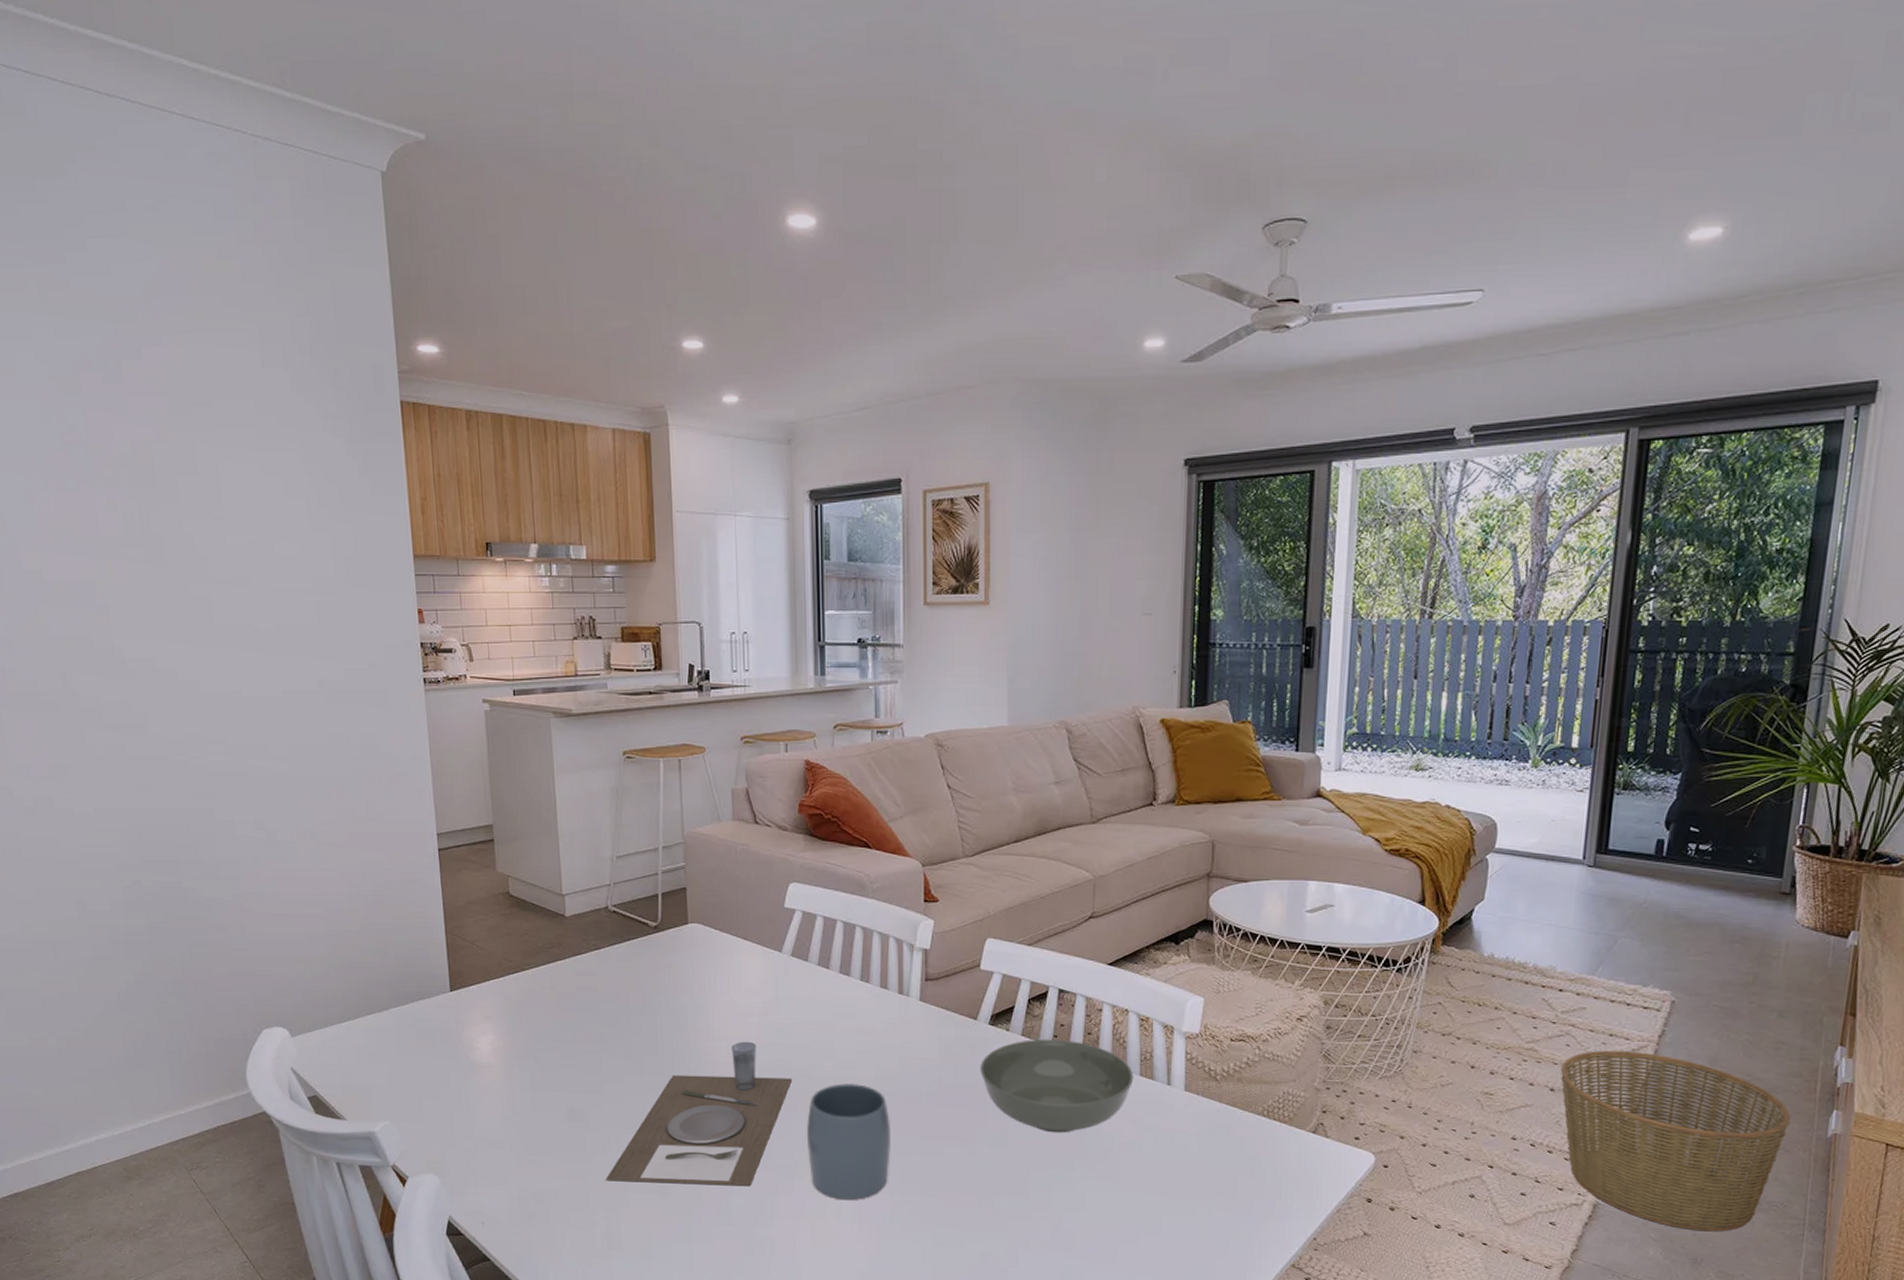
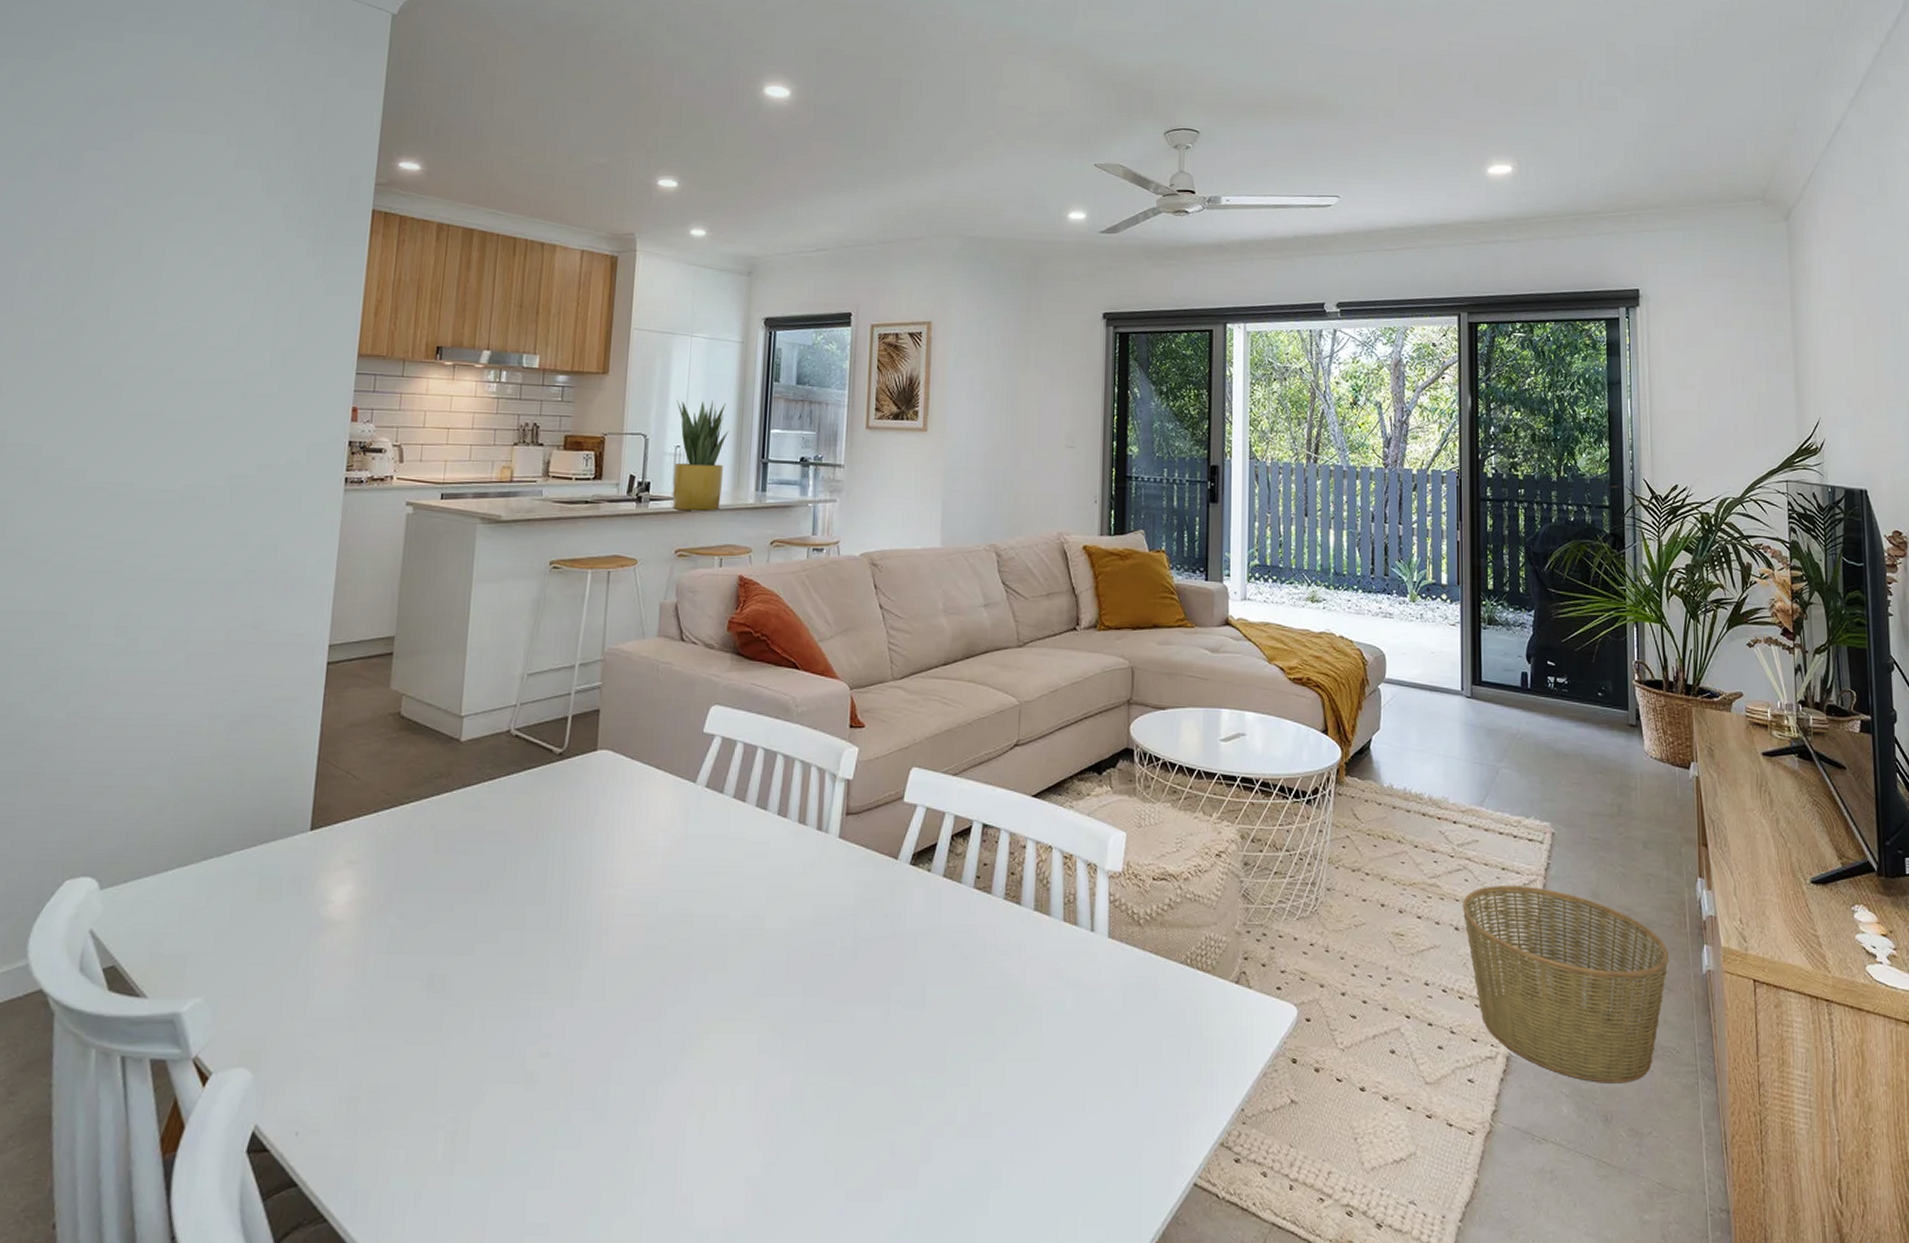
place setting: present [605,1041,793,1186] -> none [460,887,695,1070]
planter: none [727,583,783,698] -> present [672,400,730,512]
mug: present [807,1082,890,1200] -> none [703,935,799,1082]
bowl: present [980,1039,1134,1133] -> none [899,880,1058,991]

